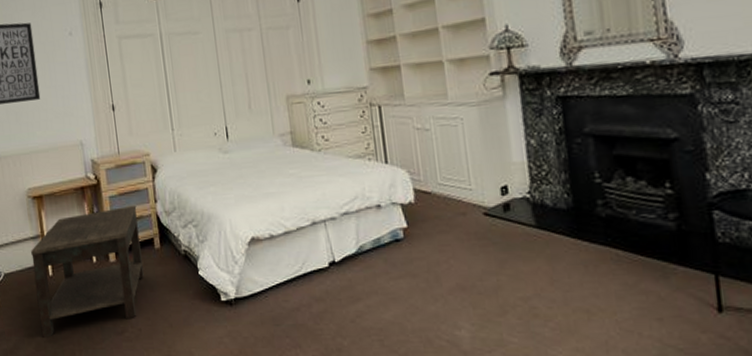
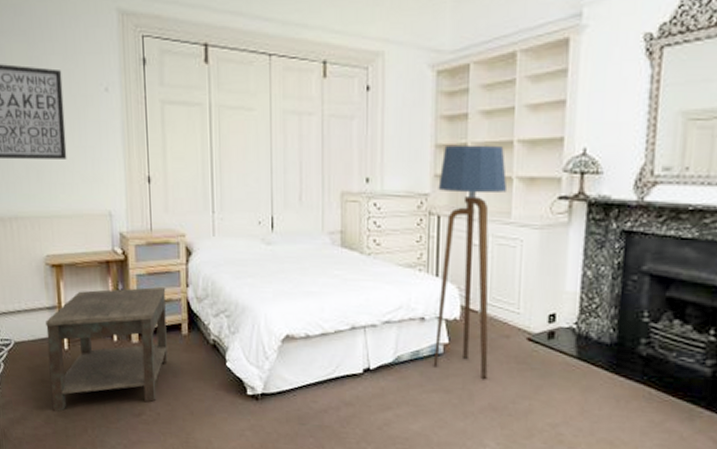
floor lamp: none [374,33,451,260] -> present [433,144,508,380]

